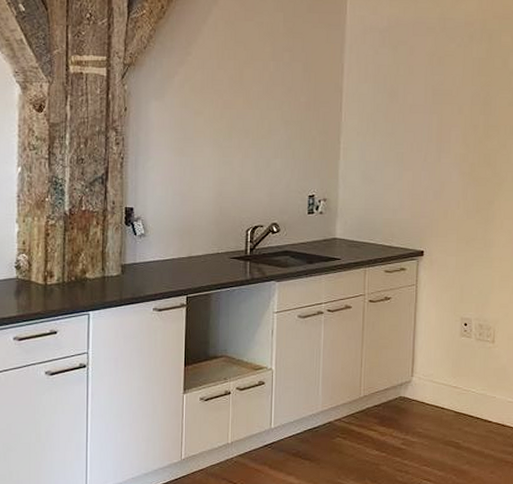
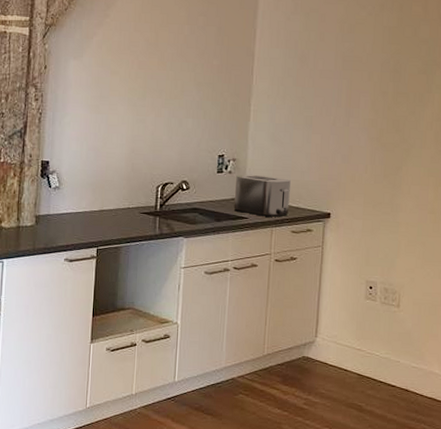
toaster: none [326,214,384,258] -> present [233,174,292,218]

